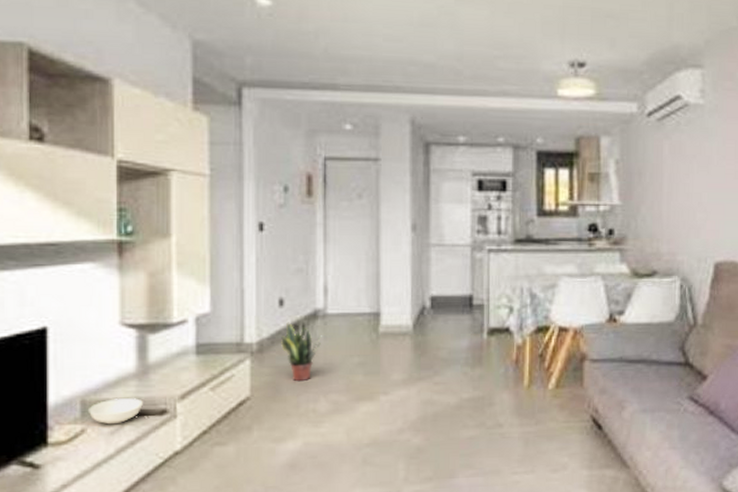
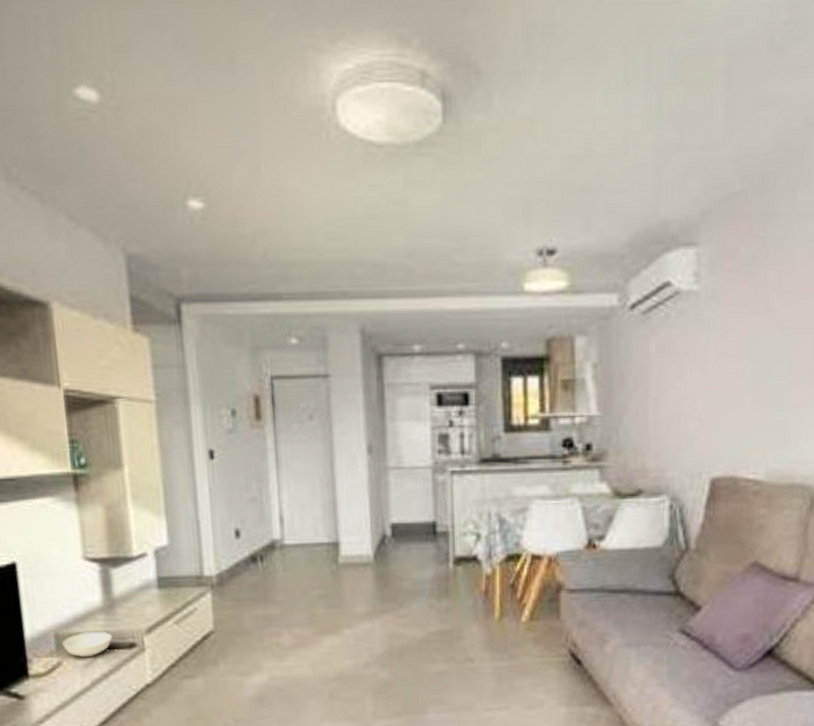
potted plant: present [281,322,323,382] -> none [240,554,282,615]

